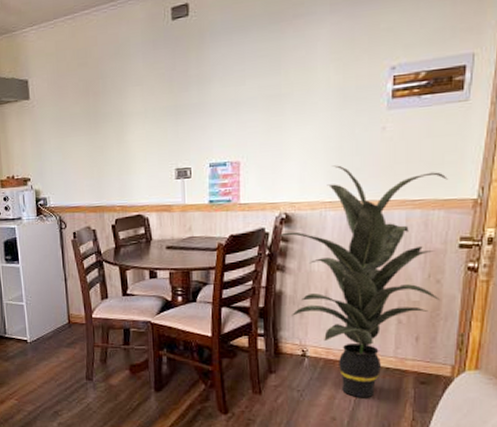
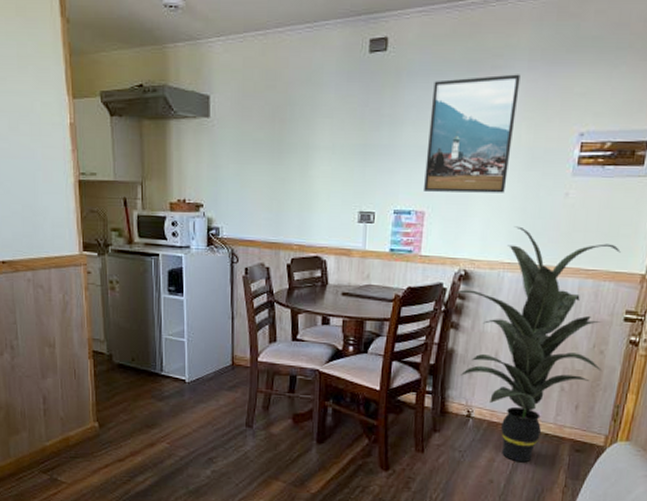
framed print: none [236,18,324,142] -> present [424,74,521,193]

